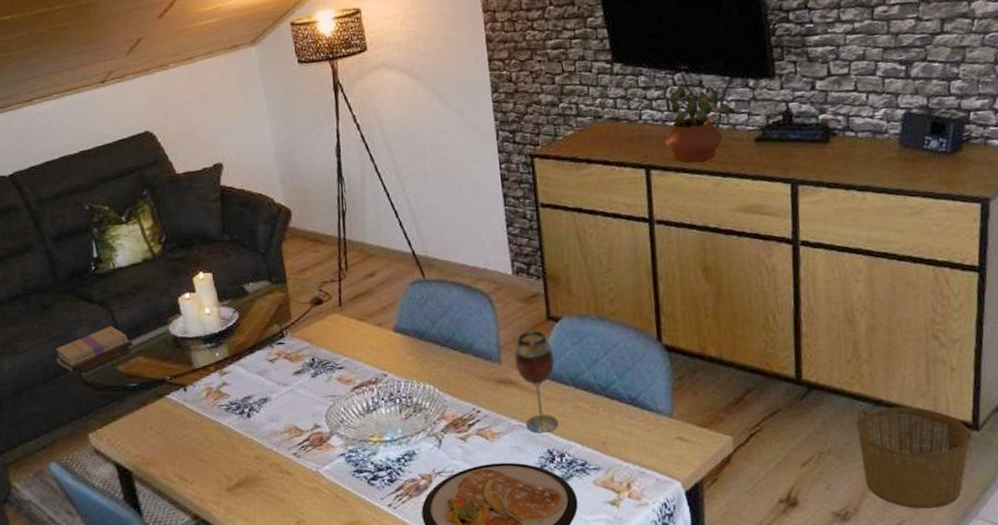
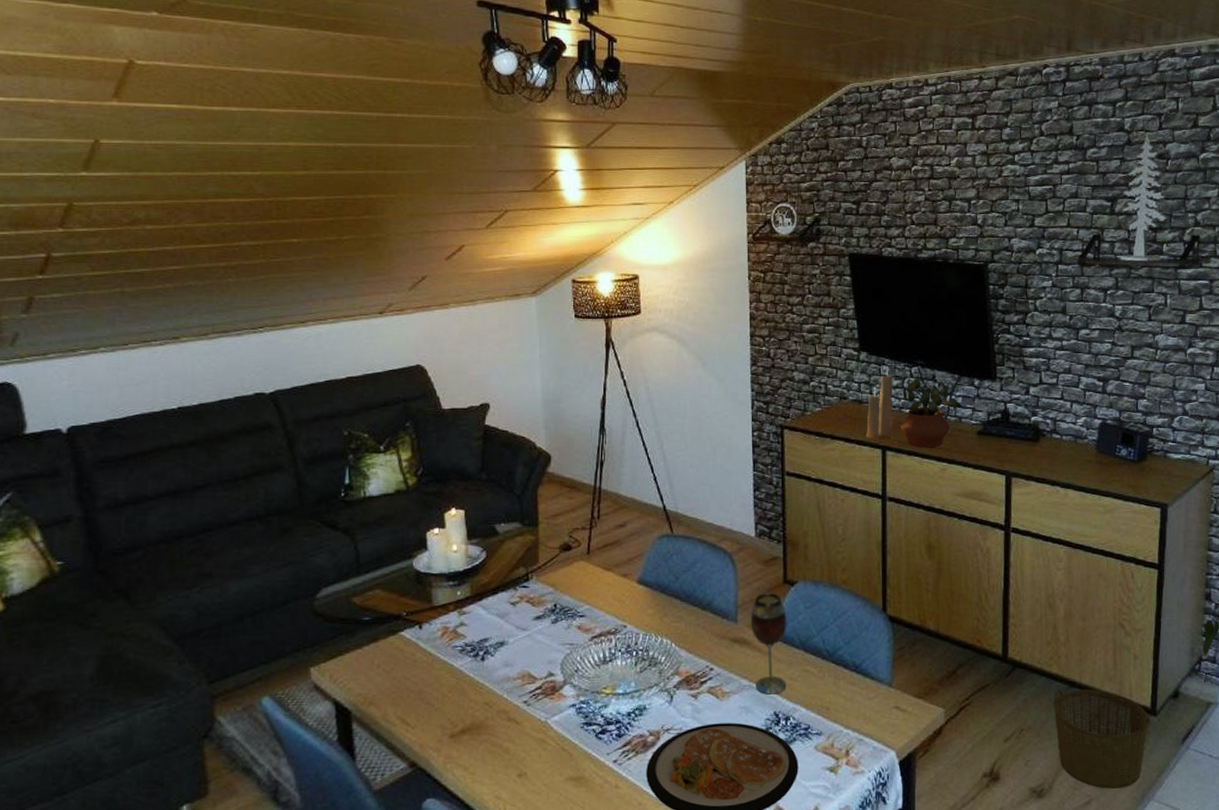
books: present [55,325,133,375] -> none [287,555,373,604]
candle: none [626,76,656,159] -> present [865,366,894,439]

